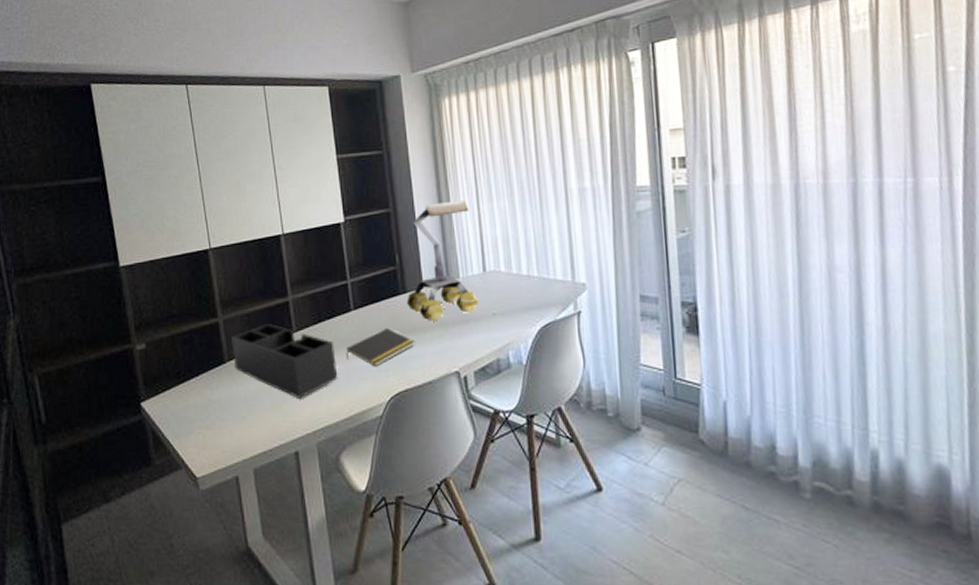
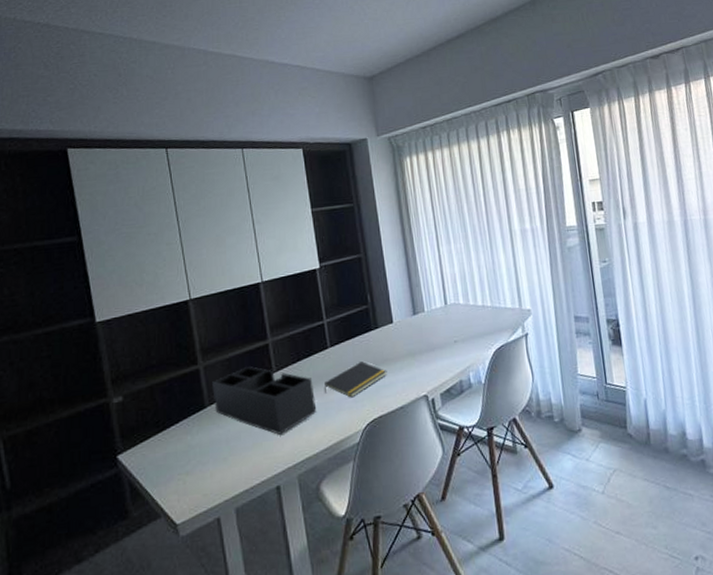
desk lamp: present [406,200,479,322] -> none [378,244,442,353]

